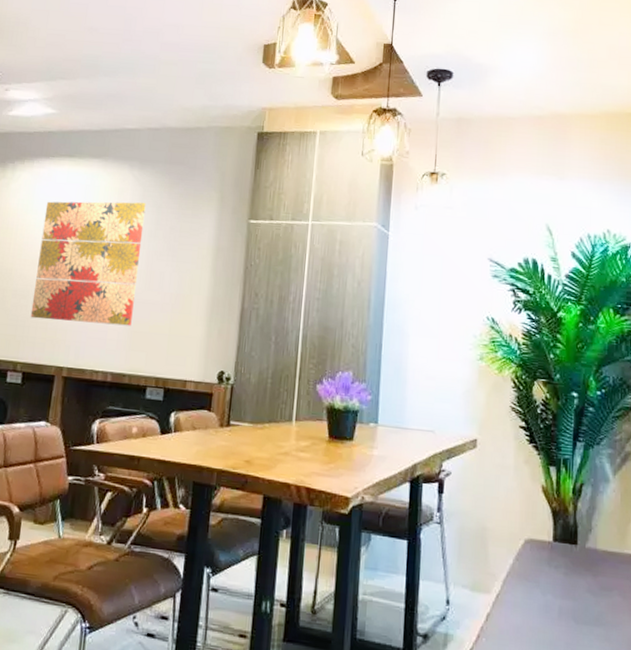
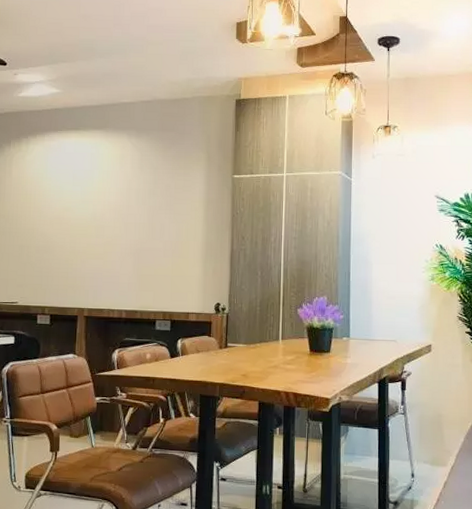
wall art: present [30,201,146,326] -> none [53,165,144,271]

